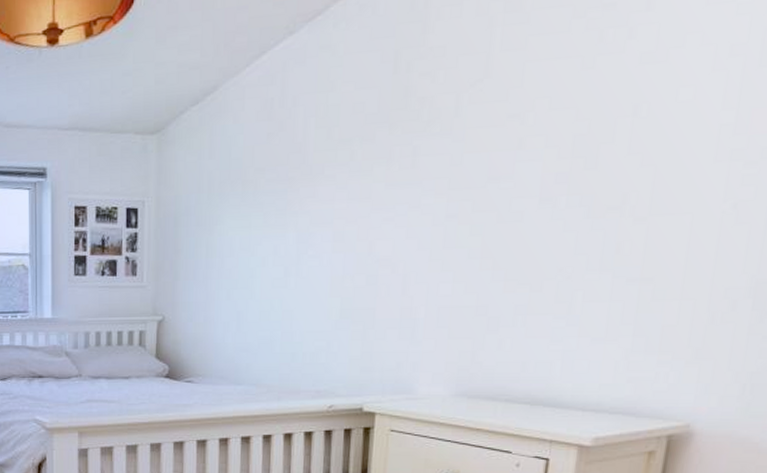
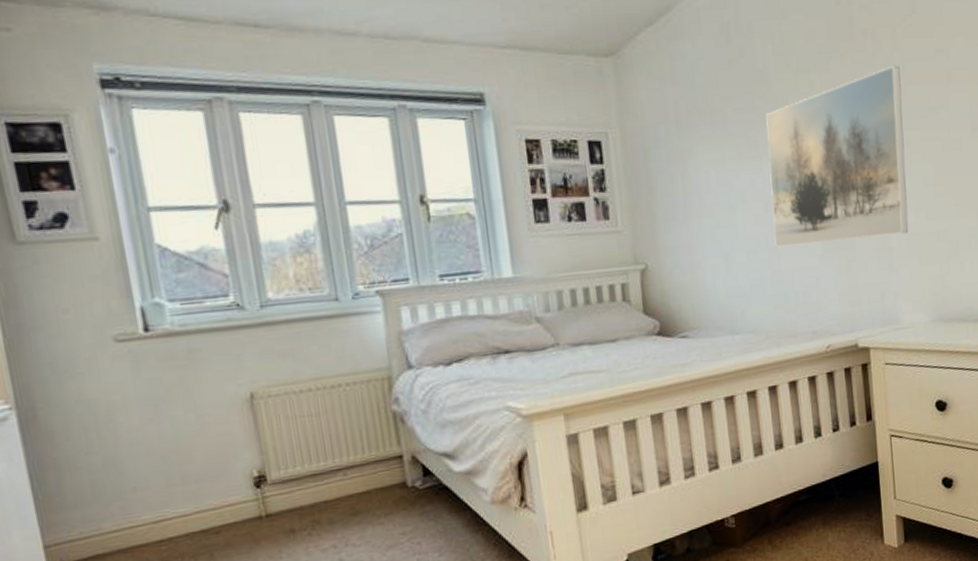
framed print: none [289,133,459,311] -> present [766,65,908,249]

